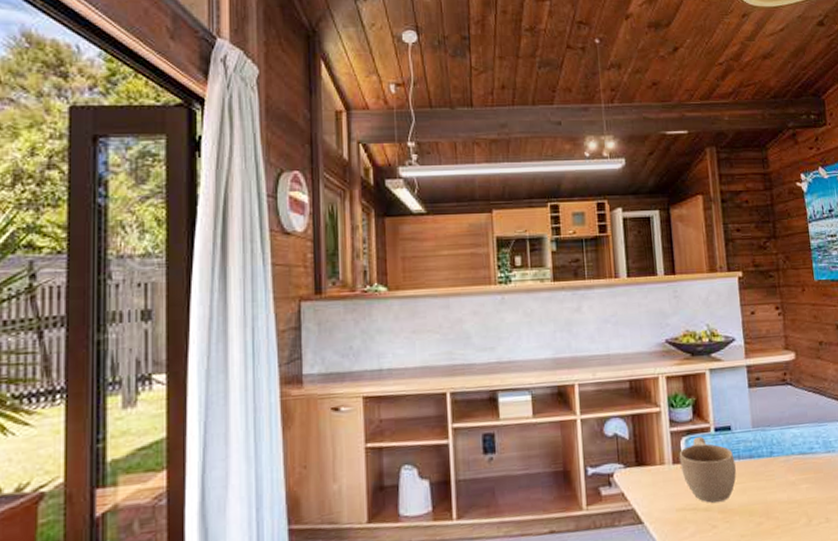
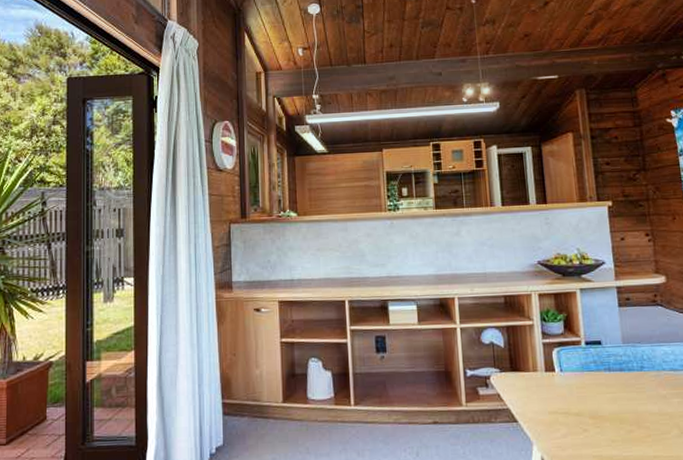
cup: present [679,436,737,503] -> none [551,348,607,409]

